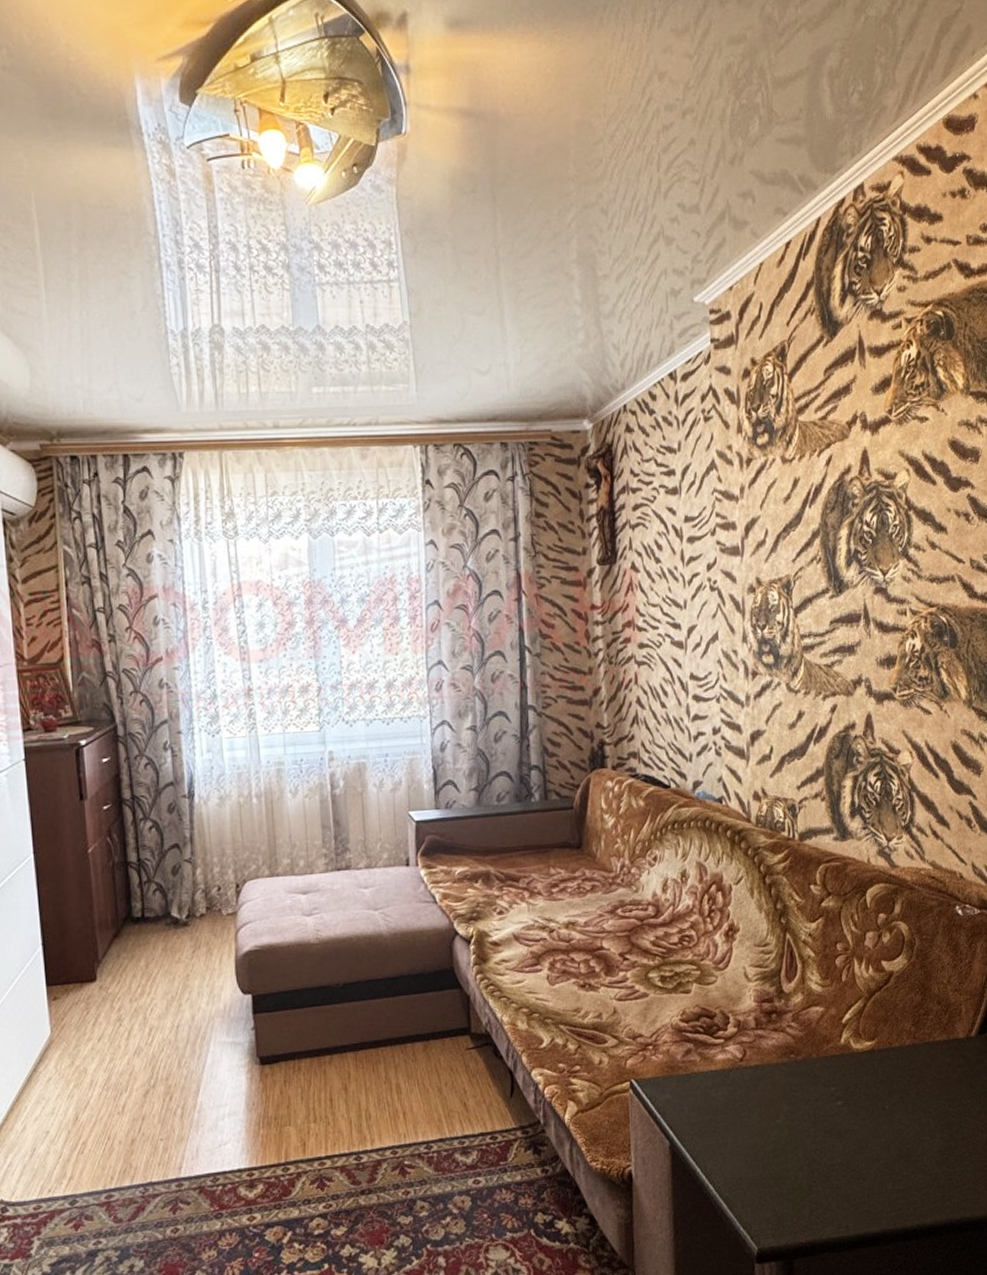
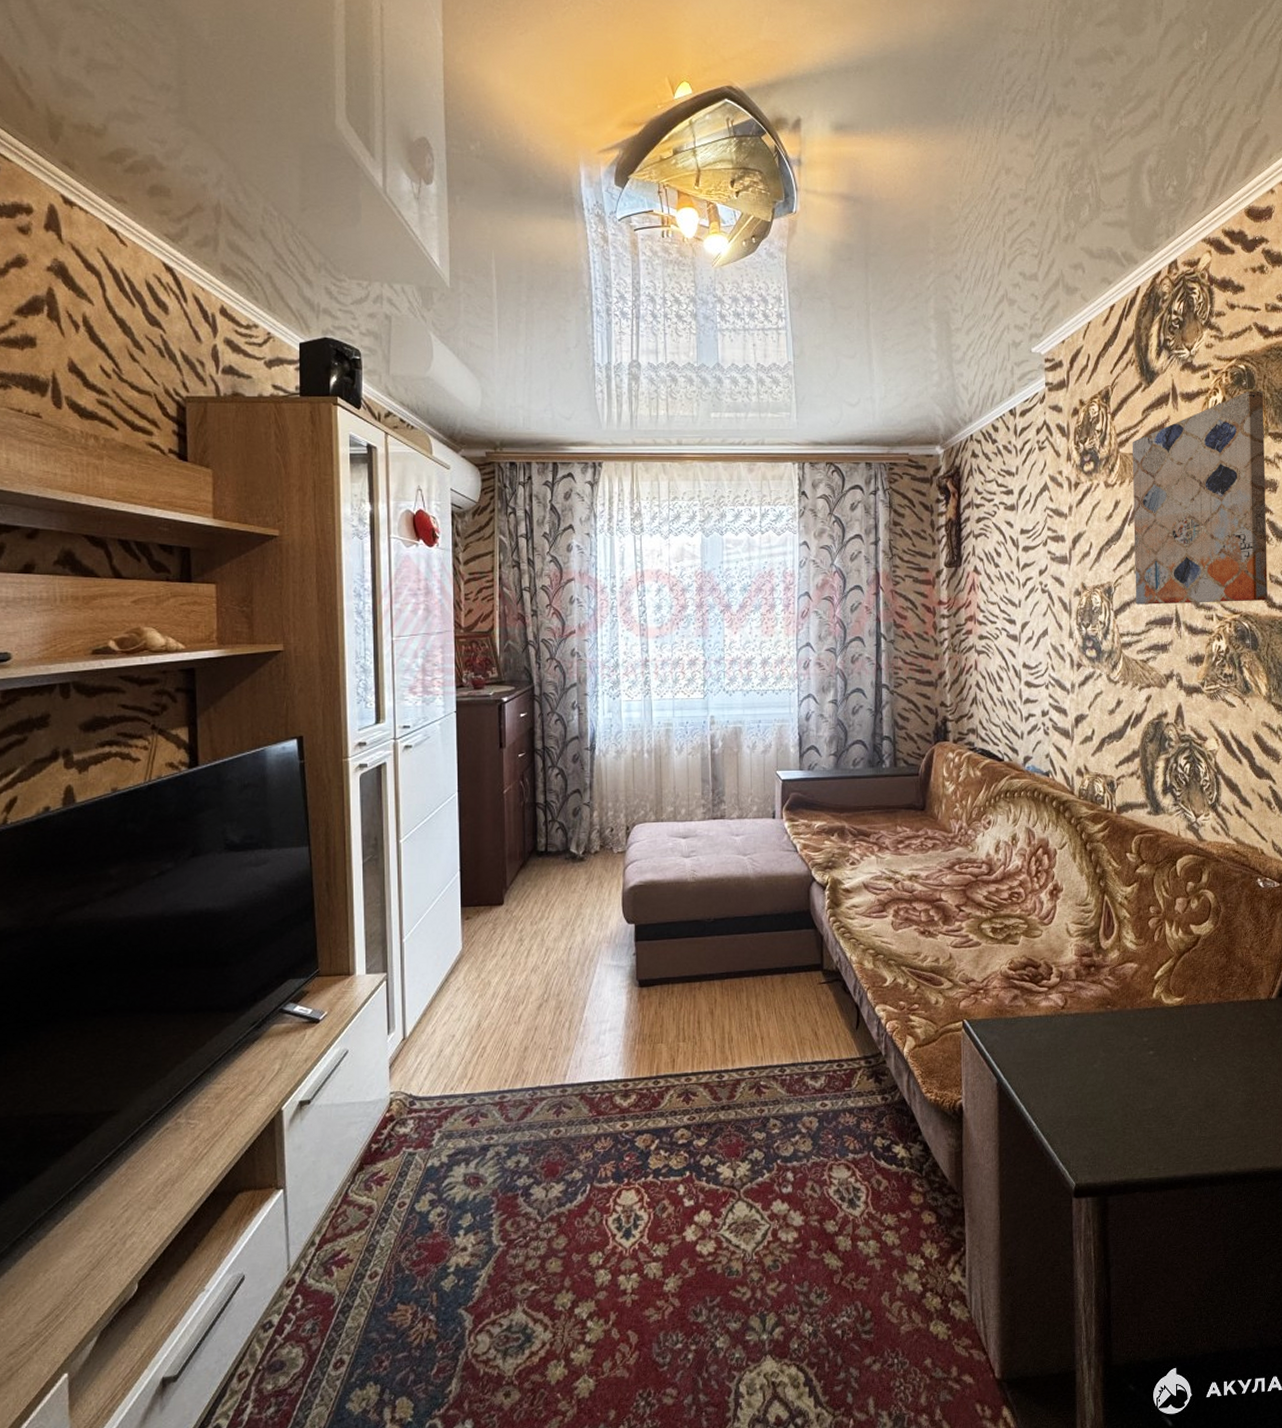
wall art: none [812,342,968,600] -> present [1132,390,1268,605]

